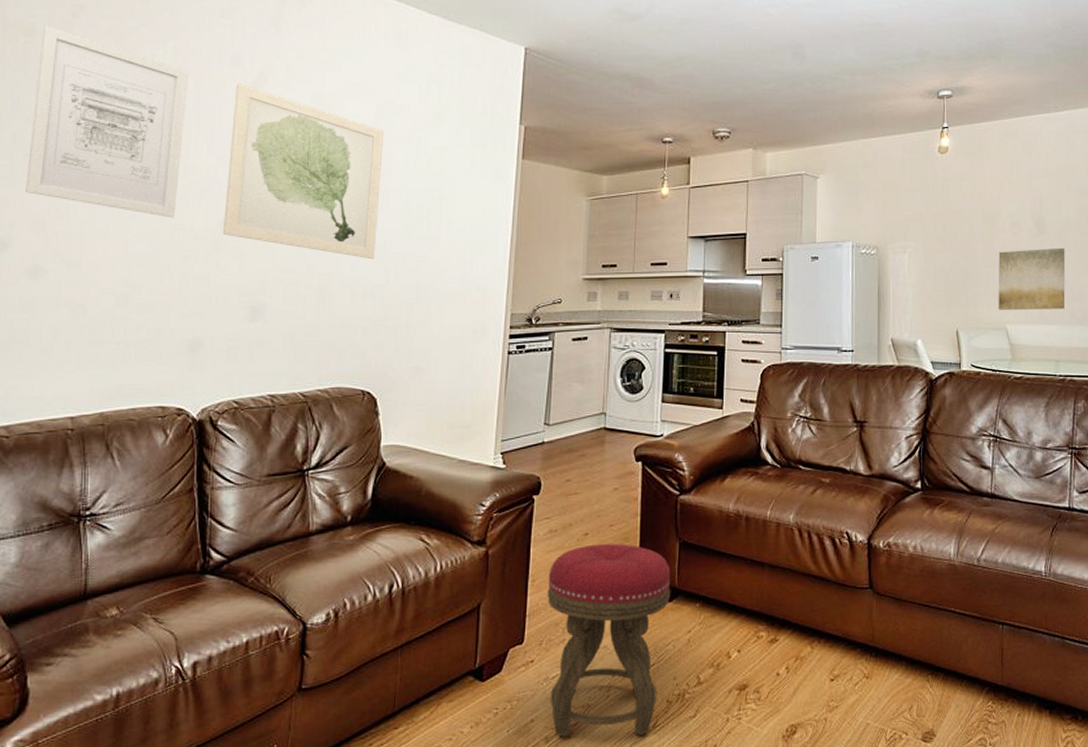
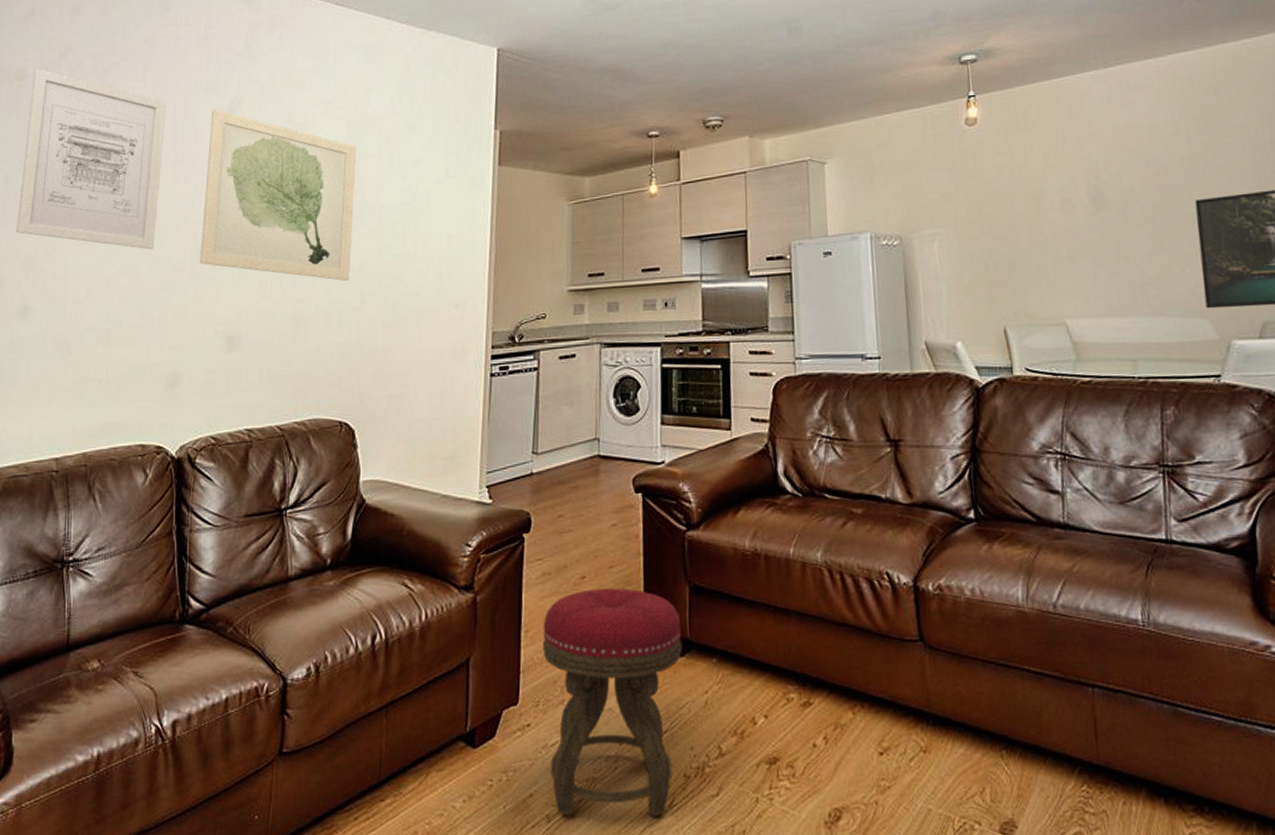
wall art: present [998,247,1066,310] -> none [1048,224,1138,302]

